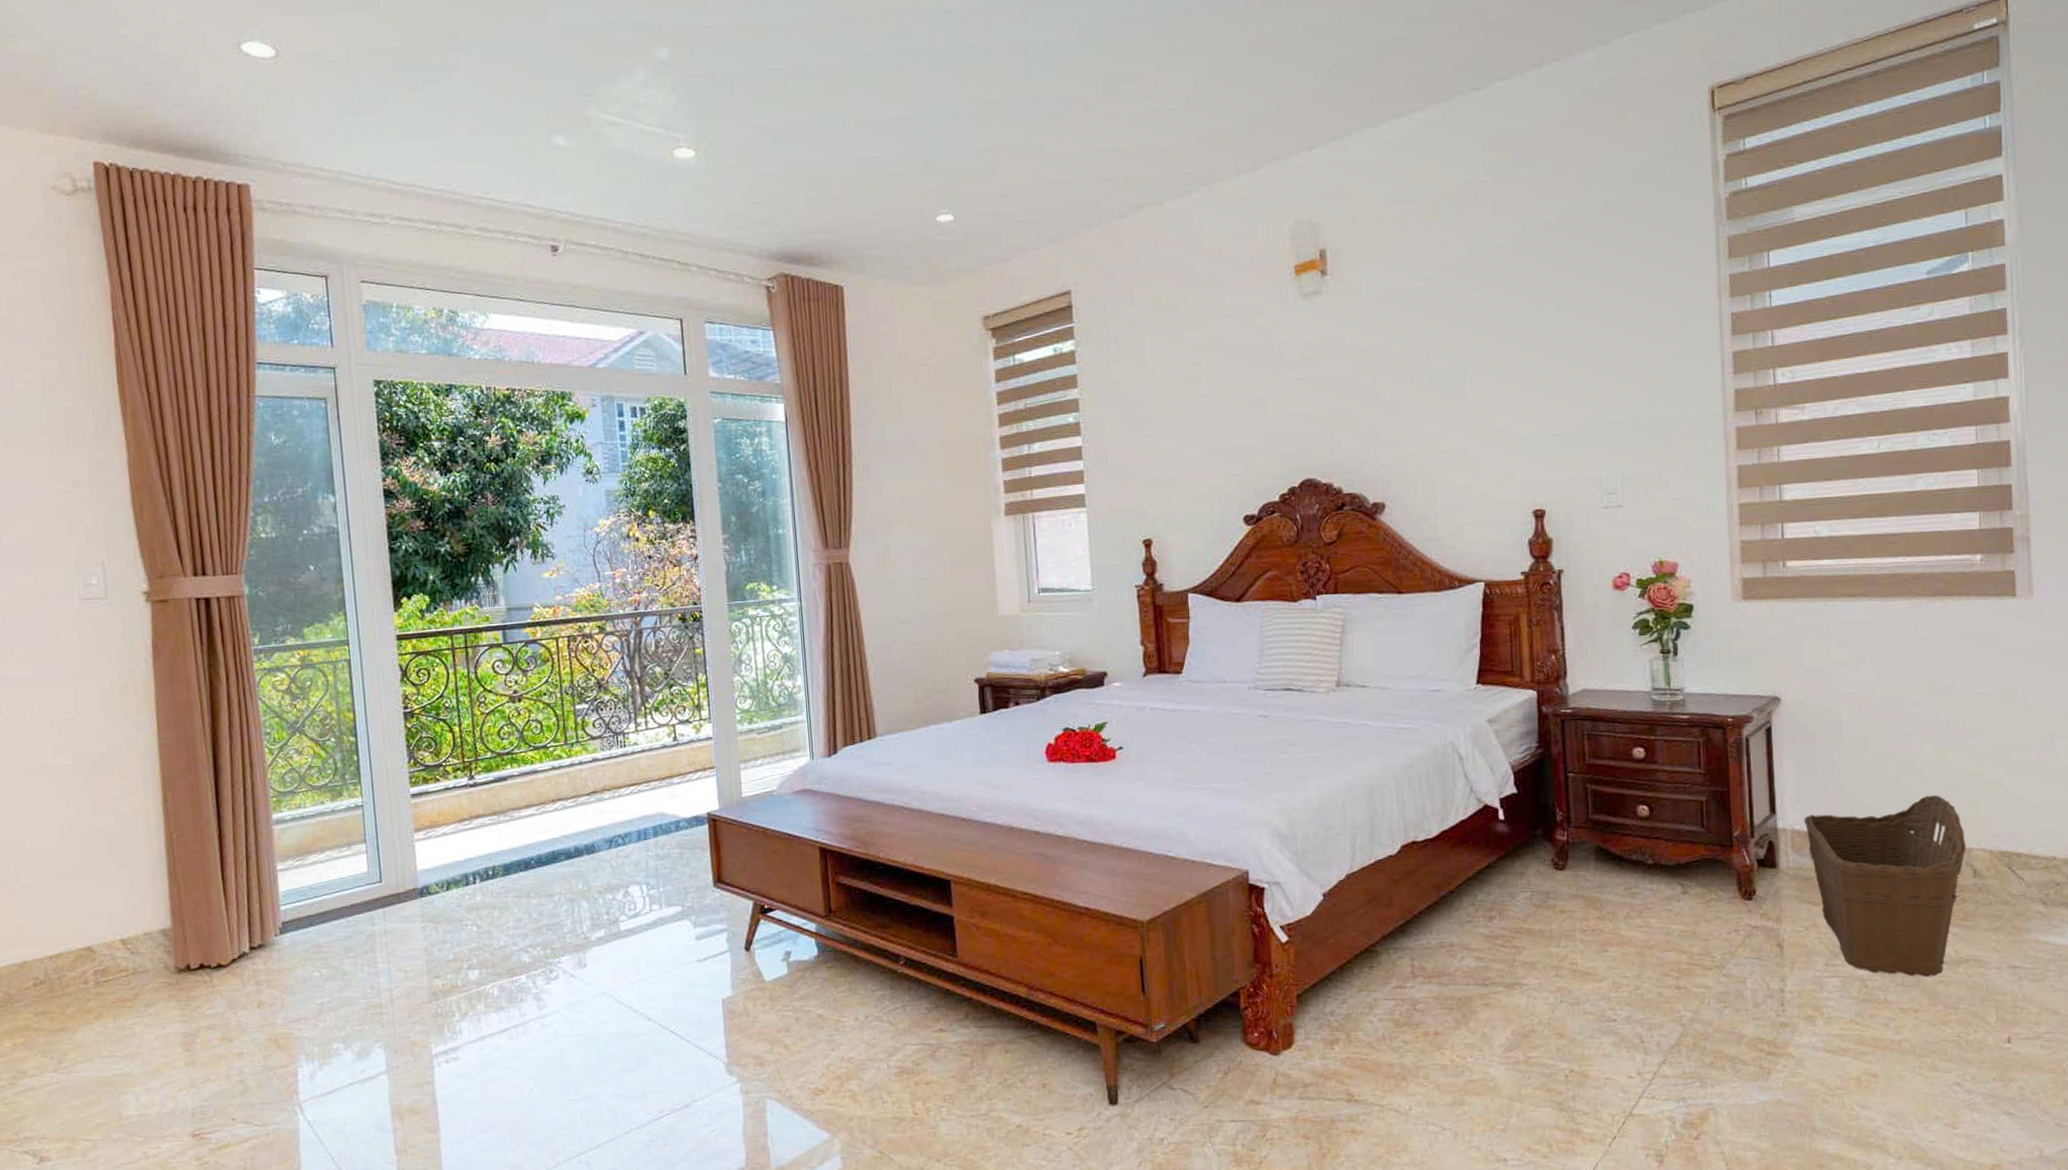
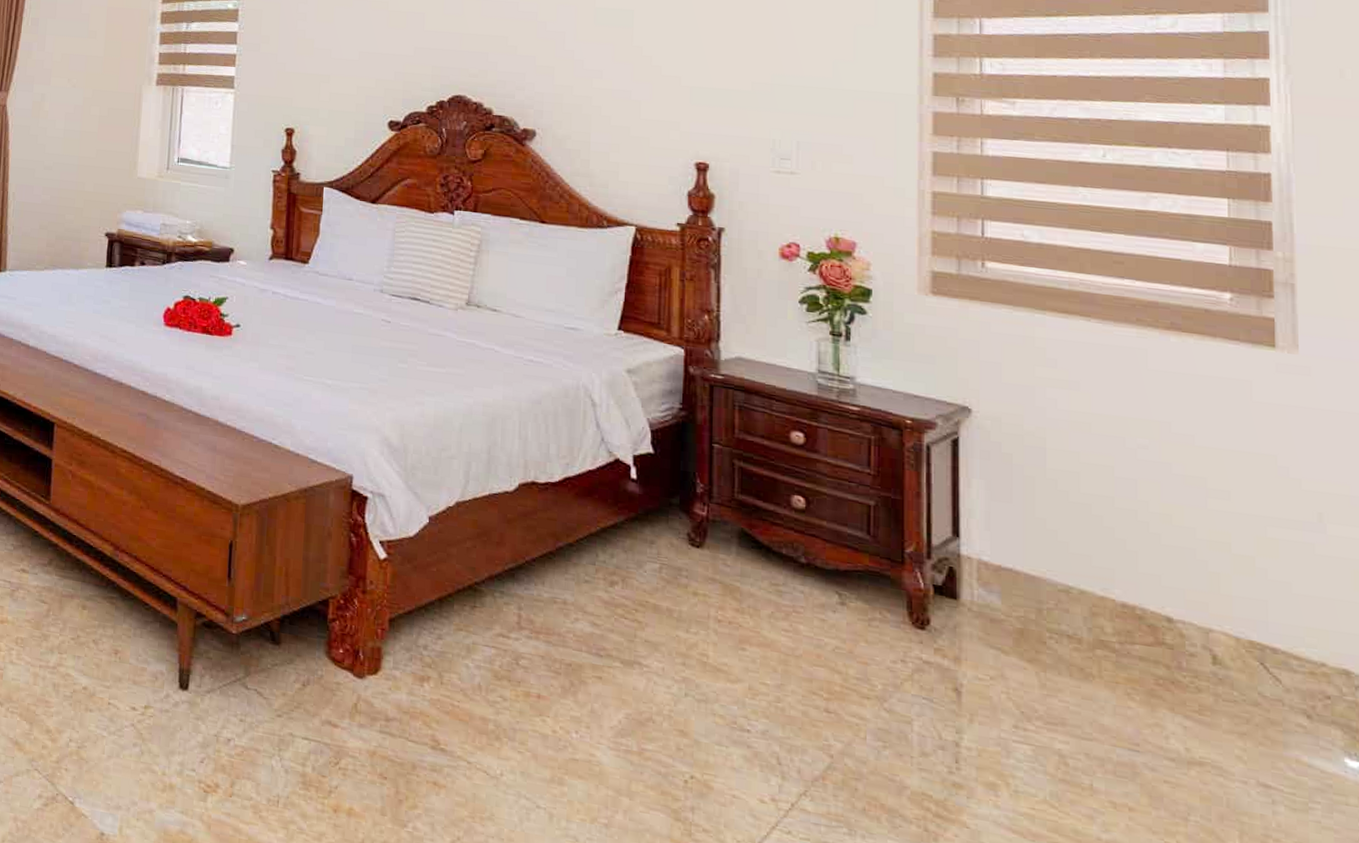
wicker basket: present [1804,794,1966,977] -> none [994,547,1203,773]

